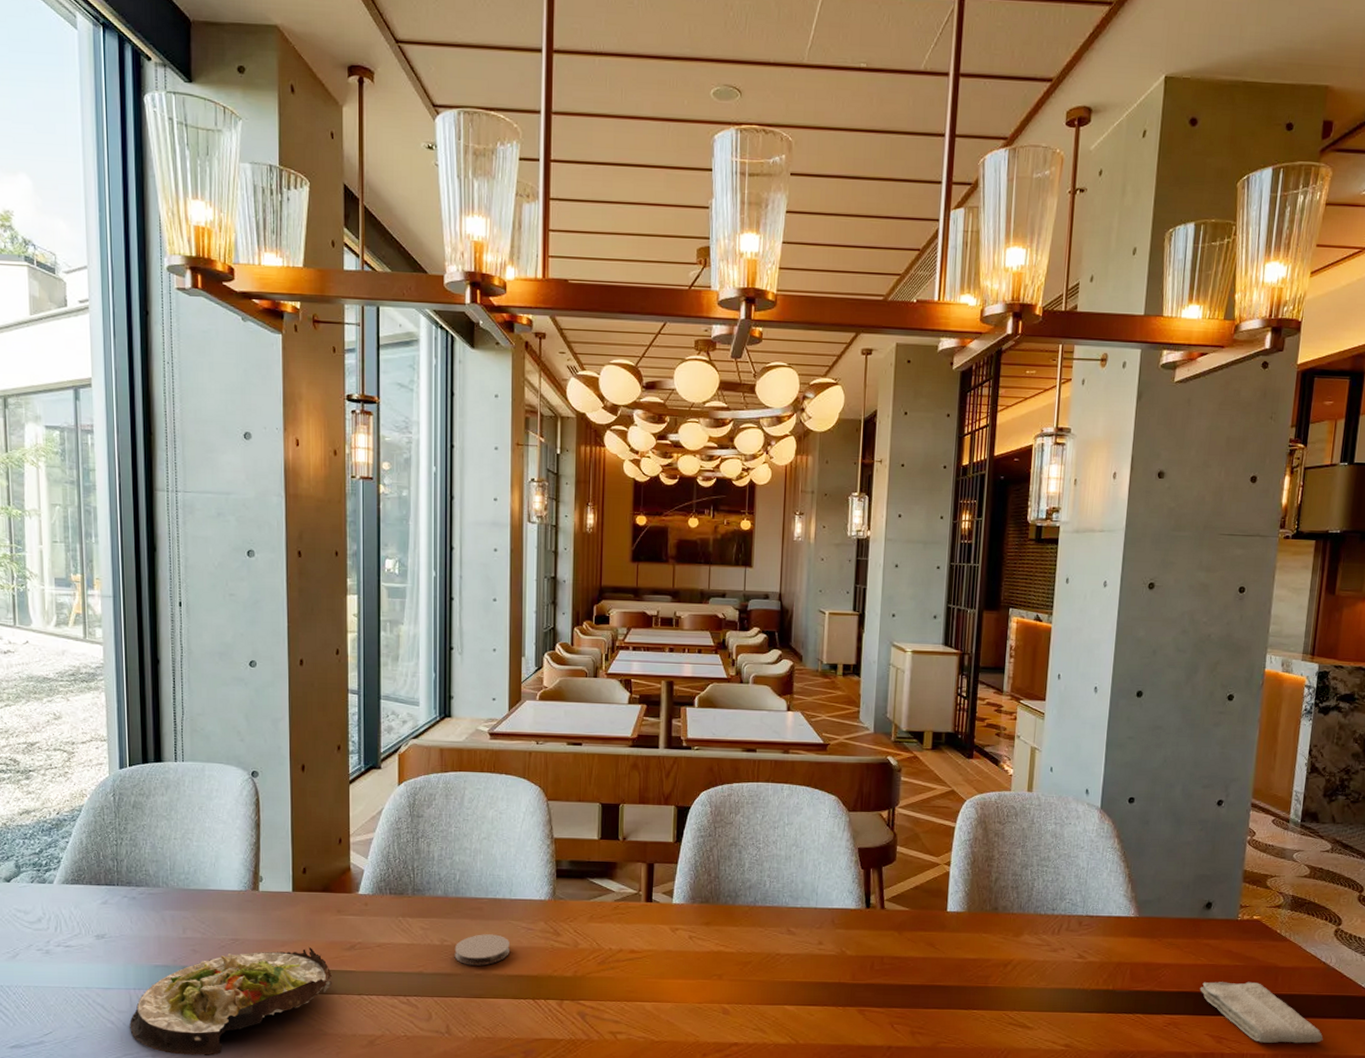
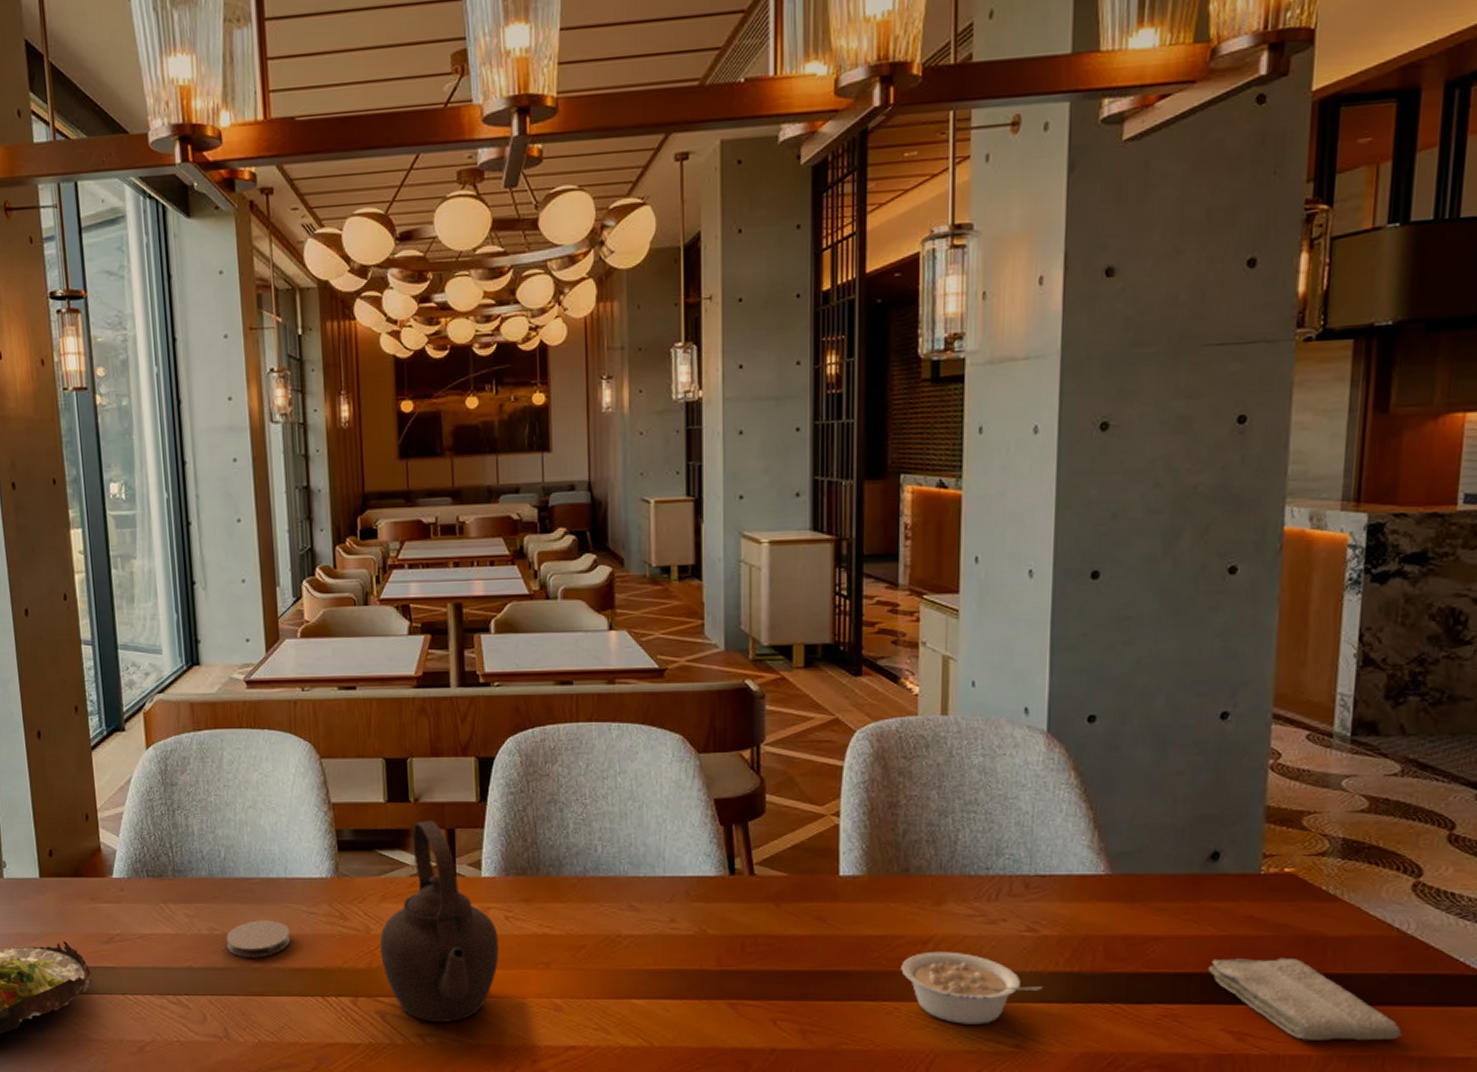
teapot: none [585,856,683,1022] -> present [380,820,499,1022]
legume: none [987,972,1087,1029] -> present [901,951,1043,1024]

